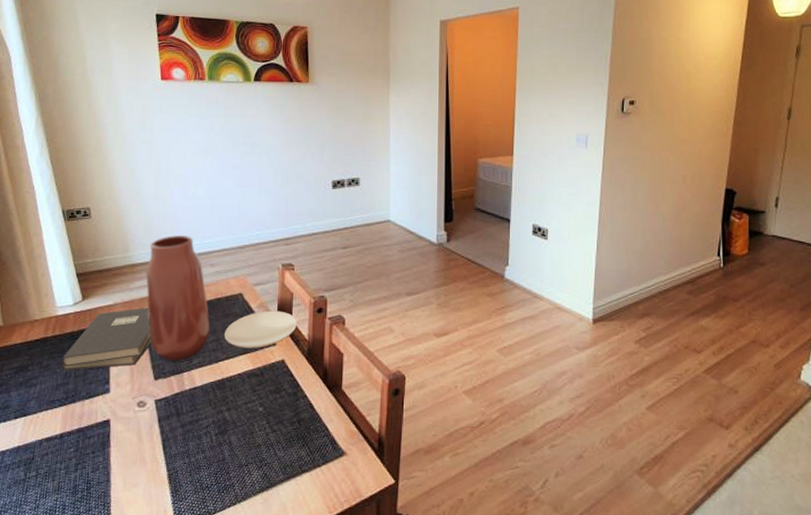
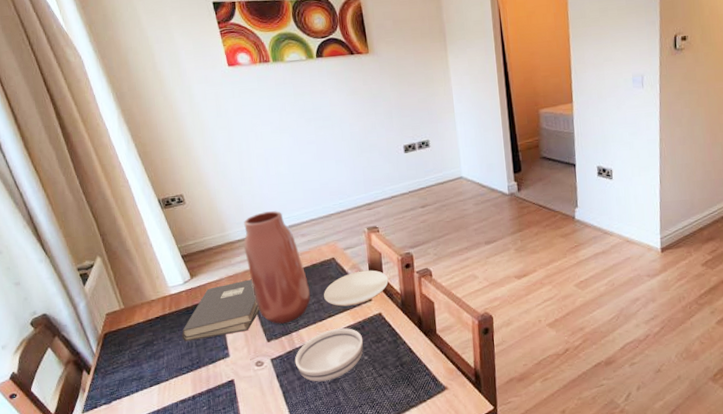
bowl: none [181,372,261,432] -> present [294,328,364,382]

